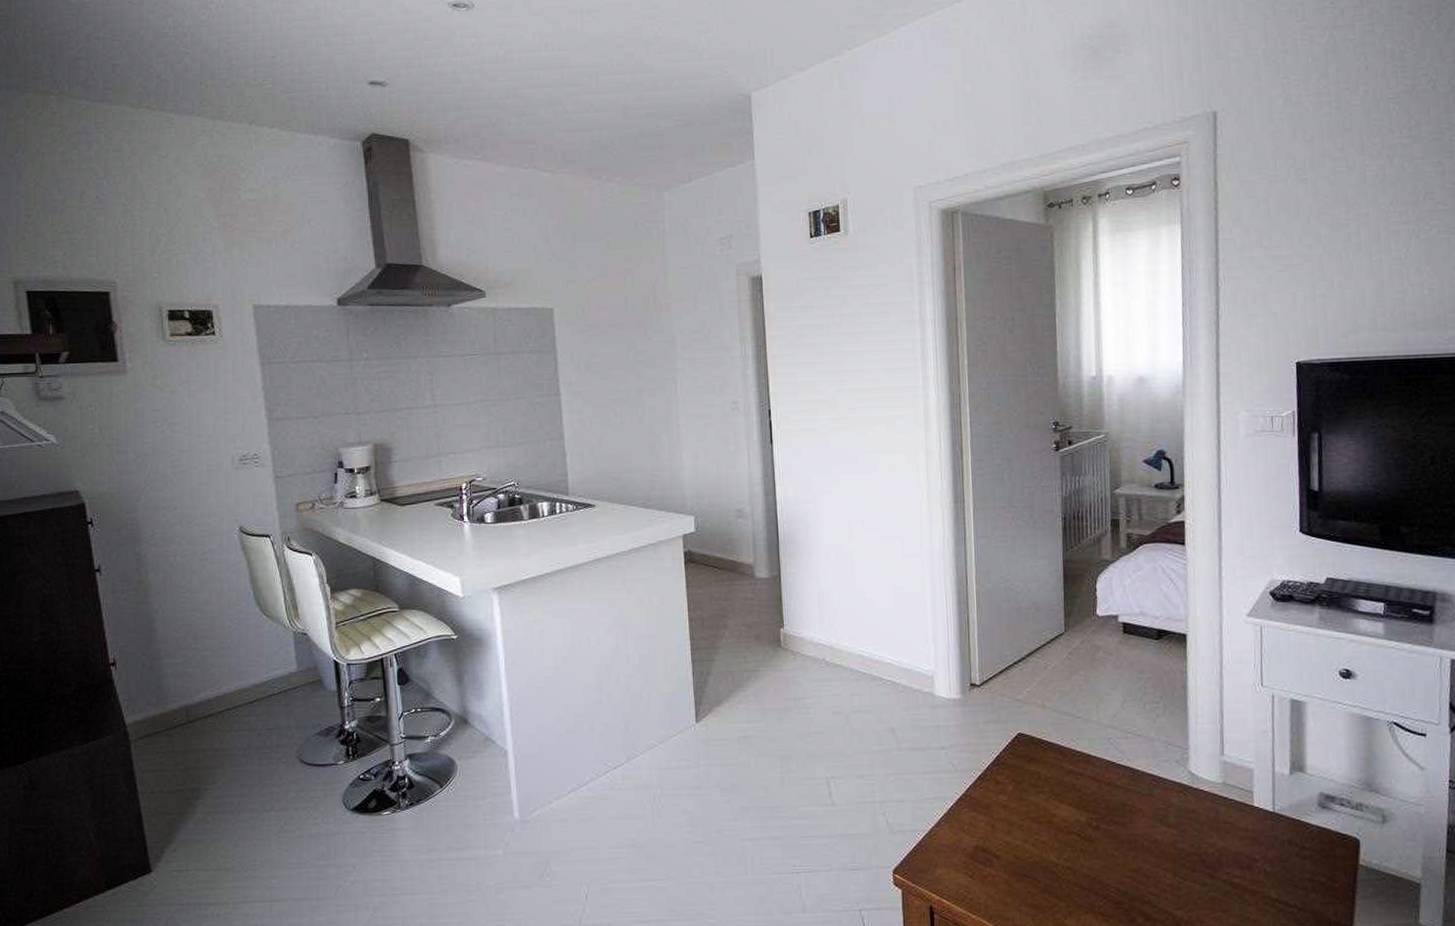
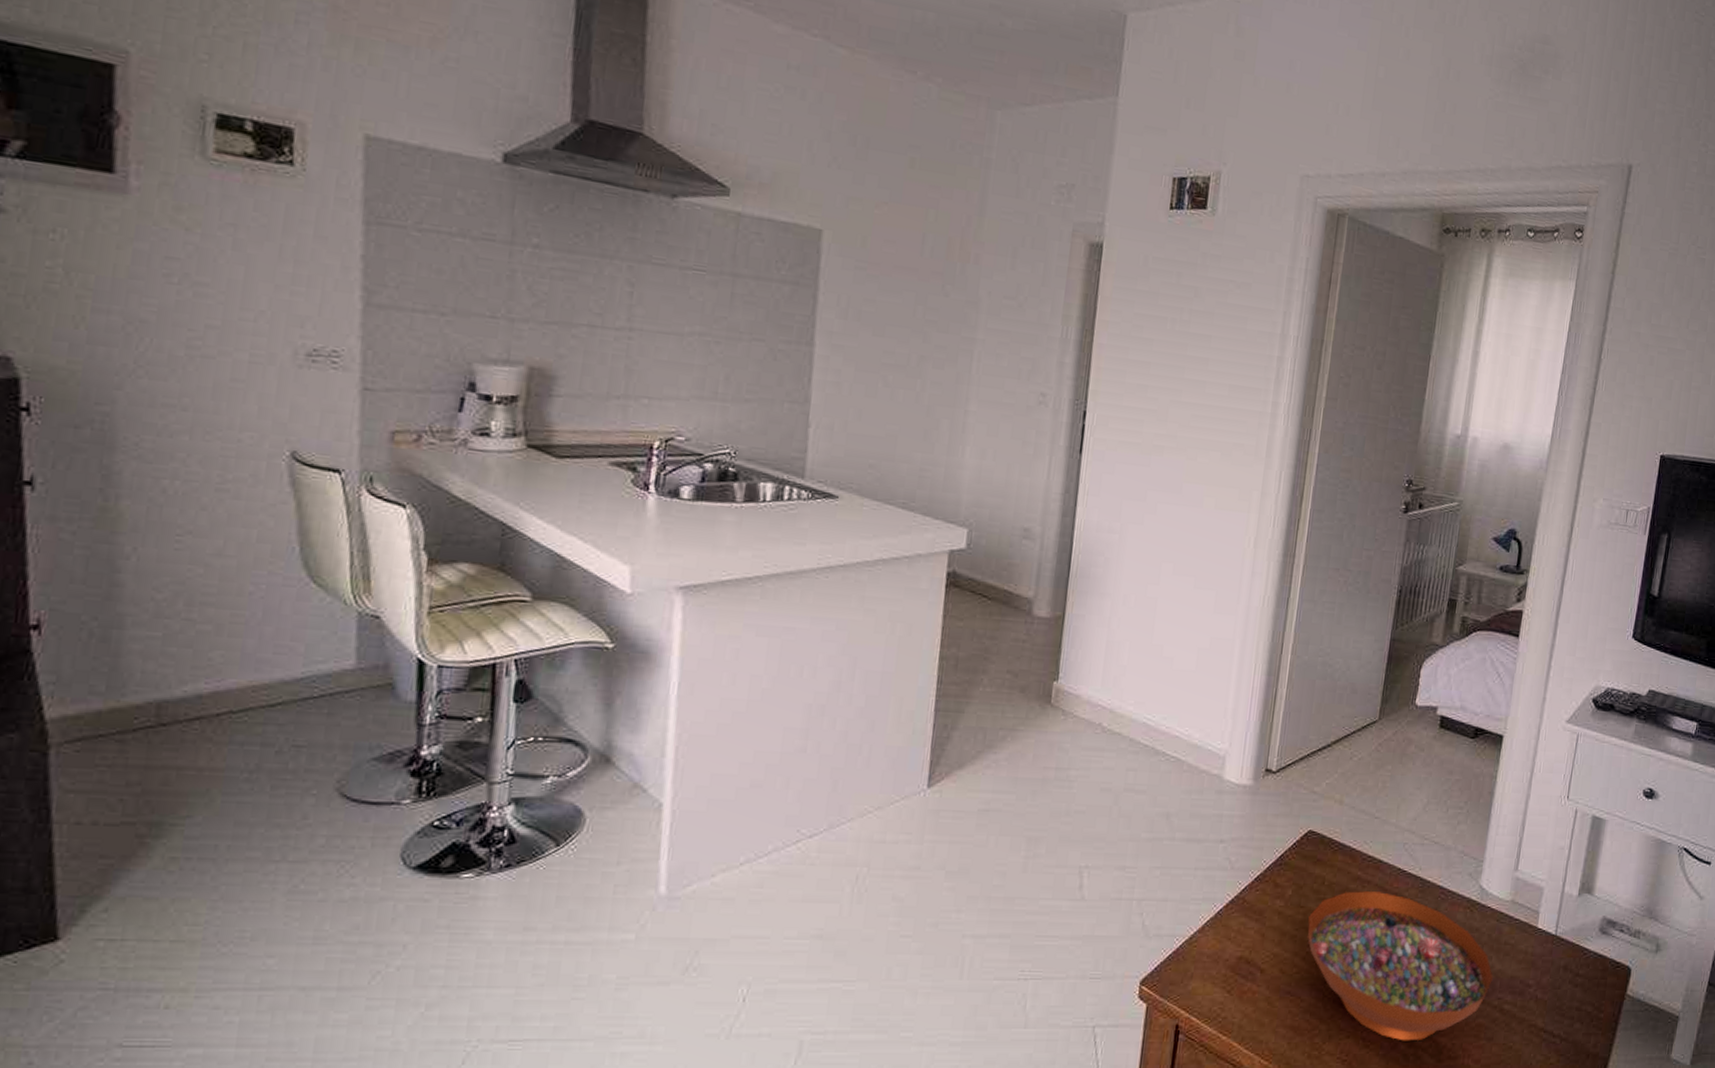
decorative bowl: none [1032,782,1218,915] -> present [1307,891,1493,1041]

